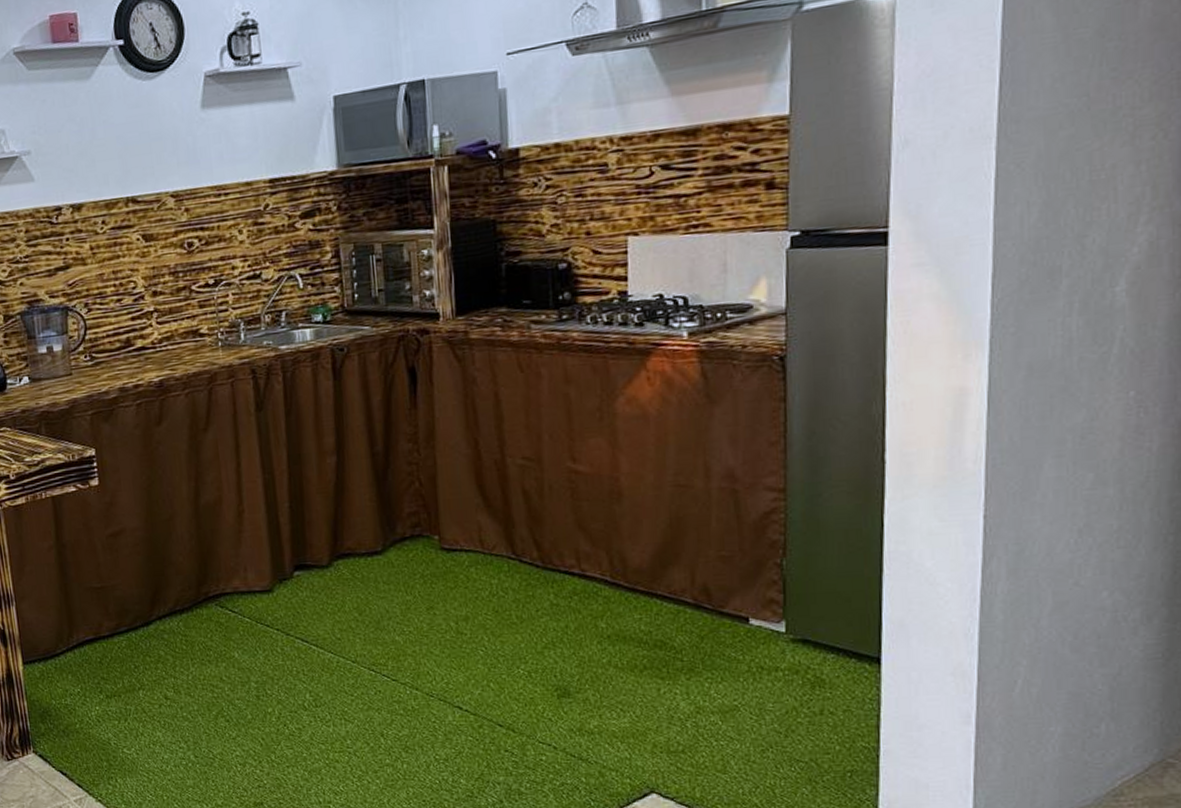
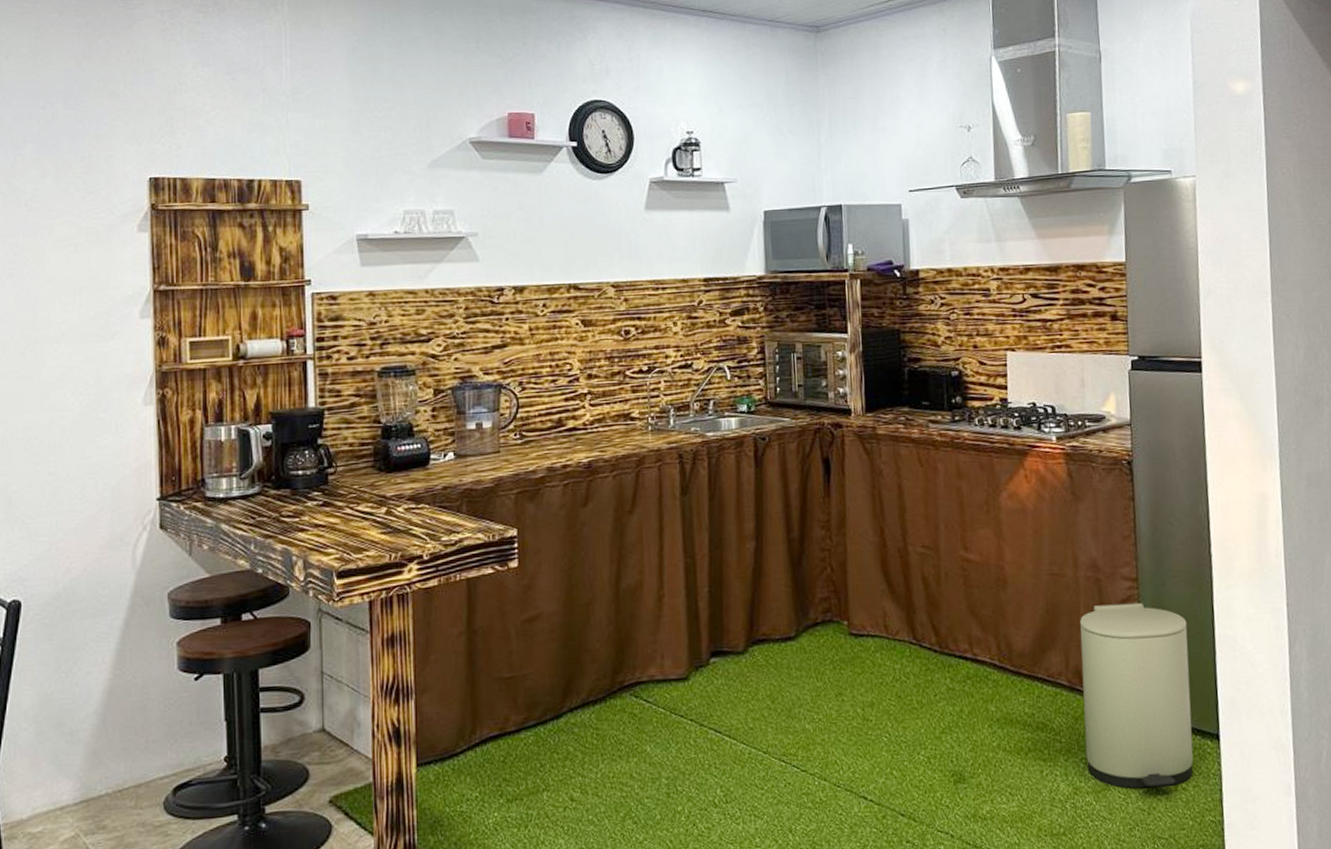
pedal bin: none [709,515,847,711] -> present [1079,602,1194,789]

